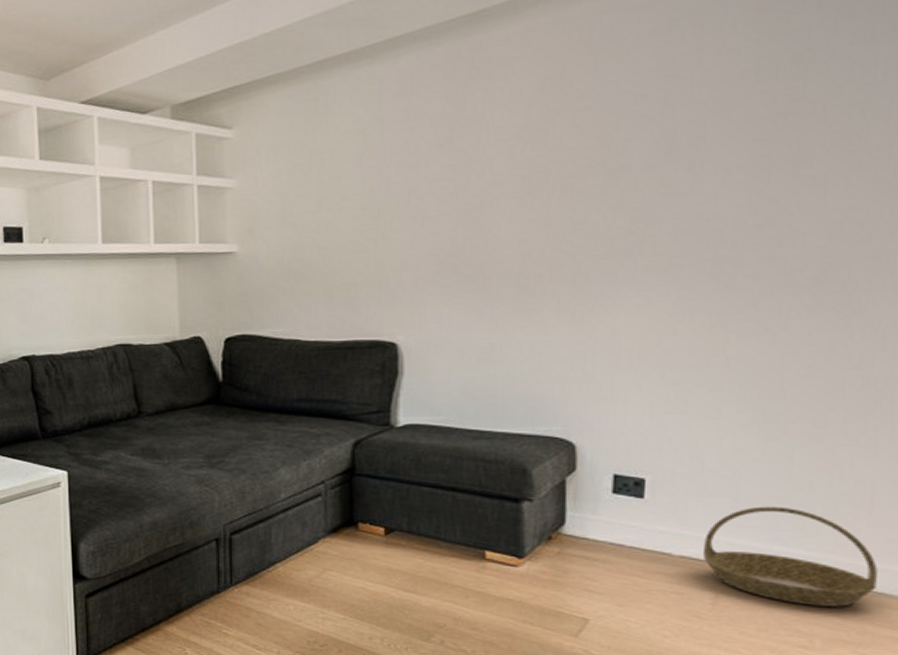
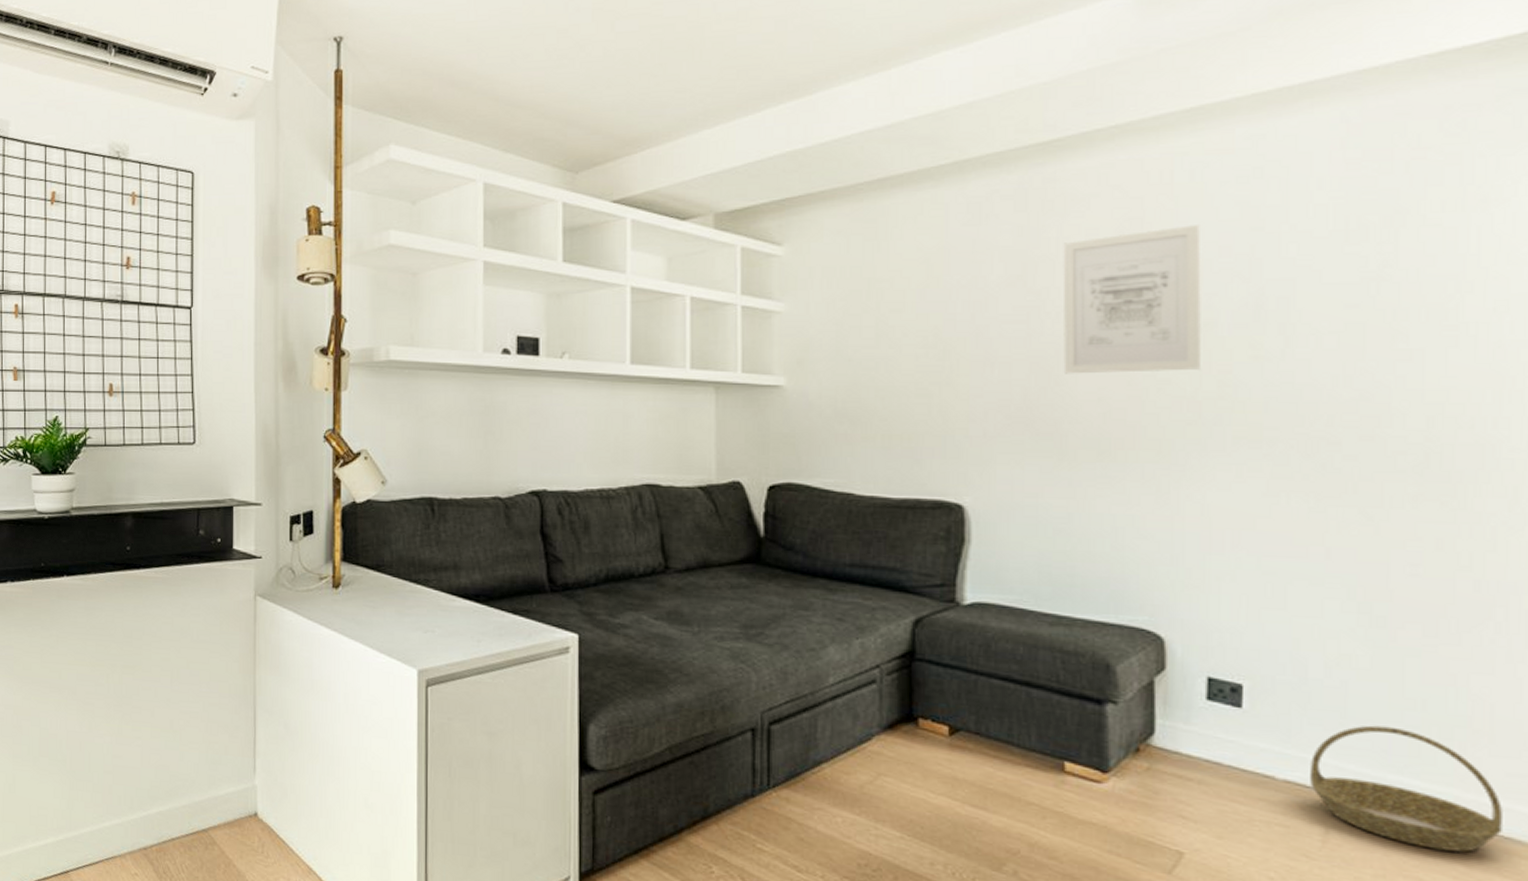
wall art: none [487,77,617,223] -> present [1063,225,1201,374]

